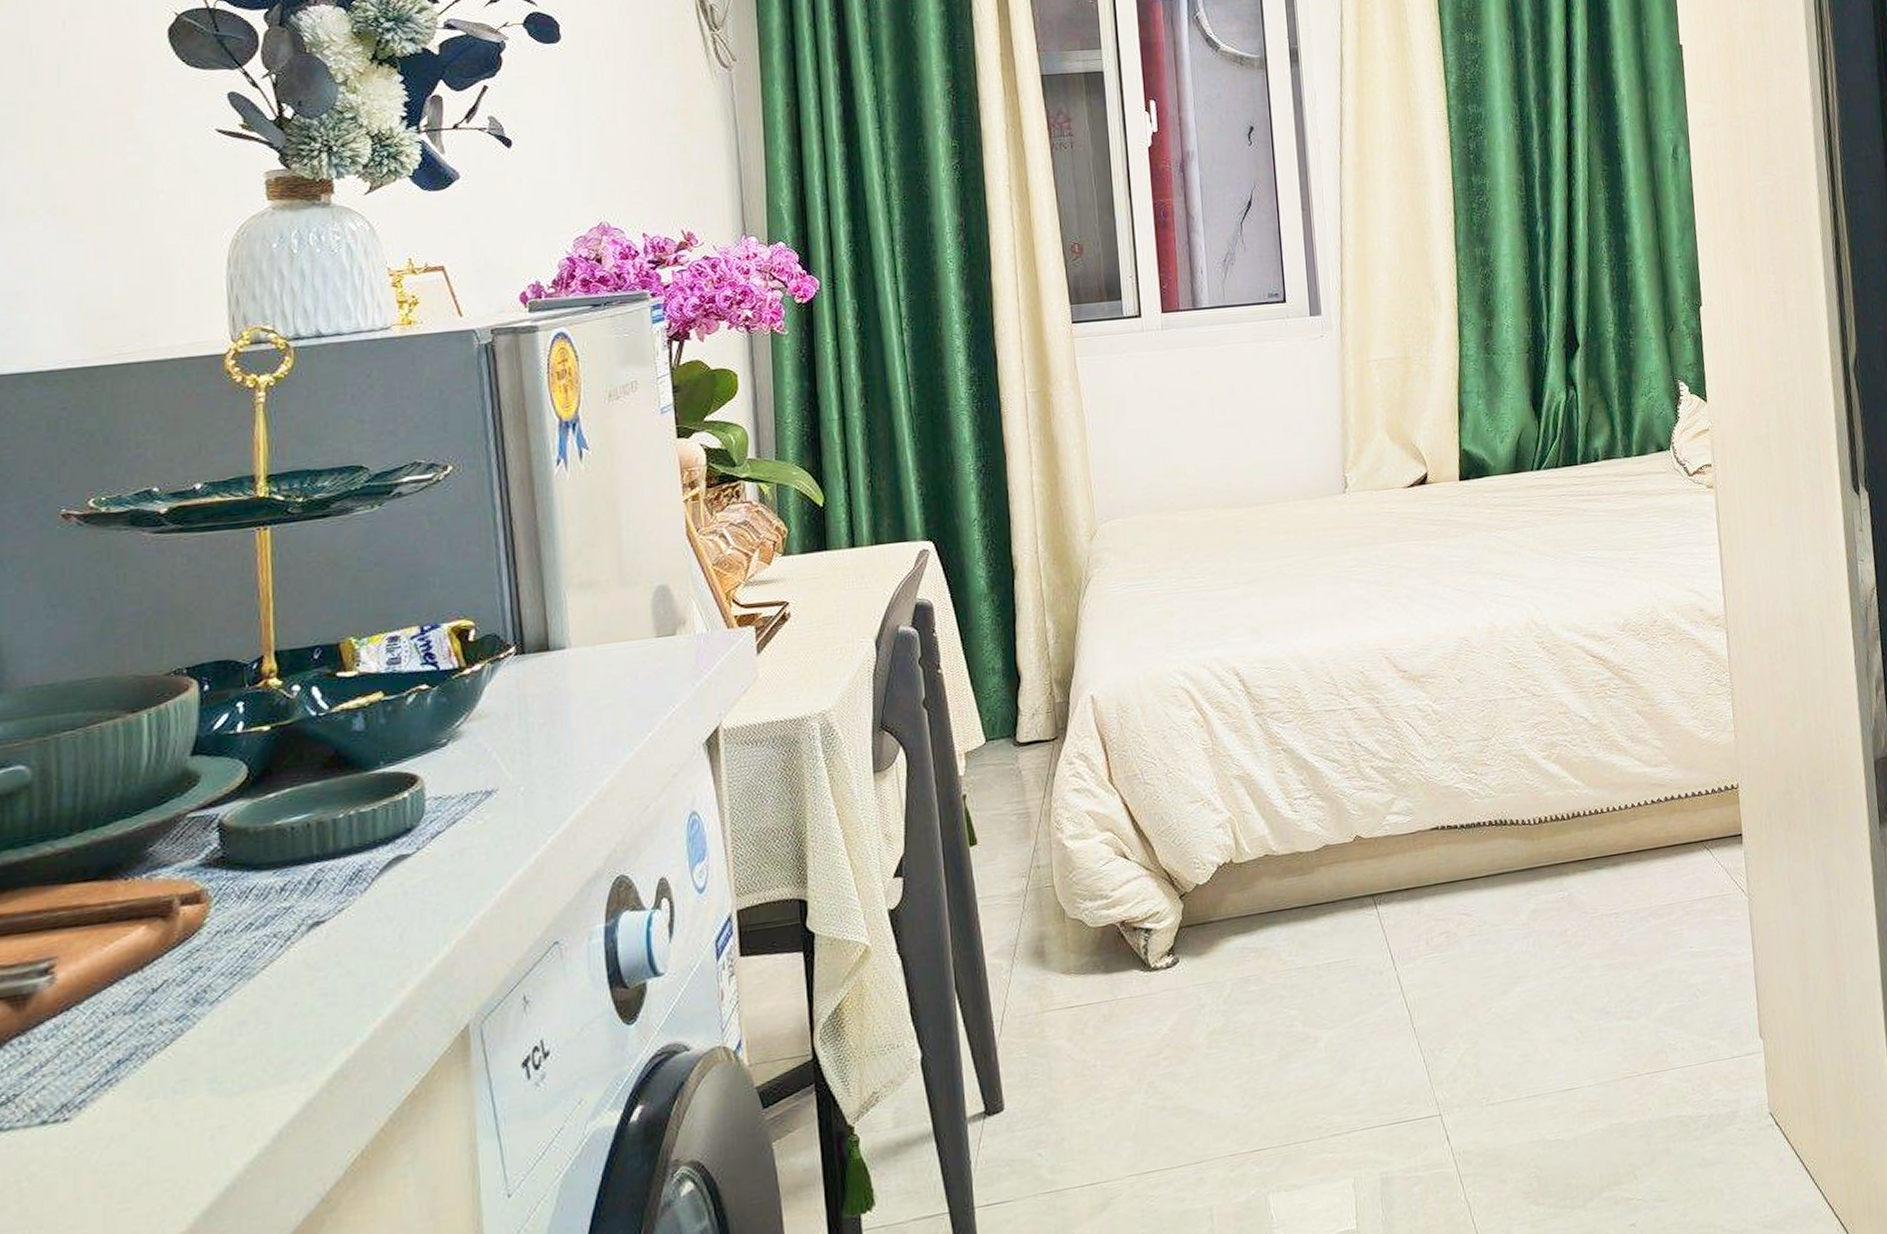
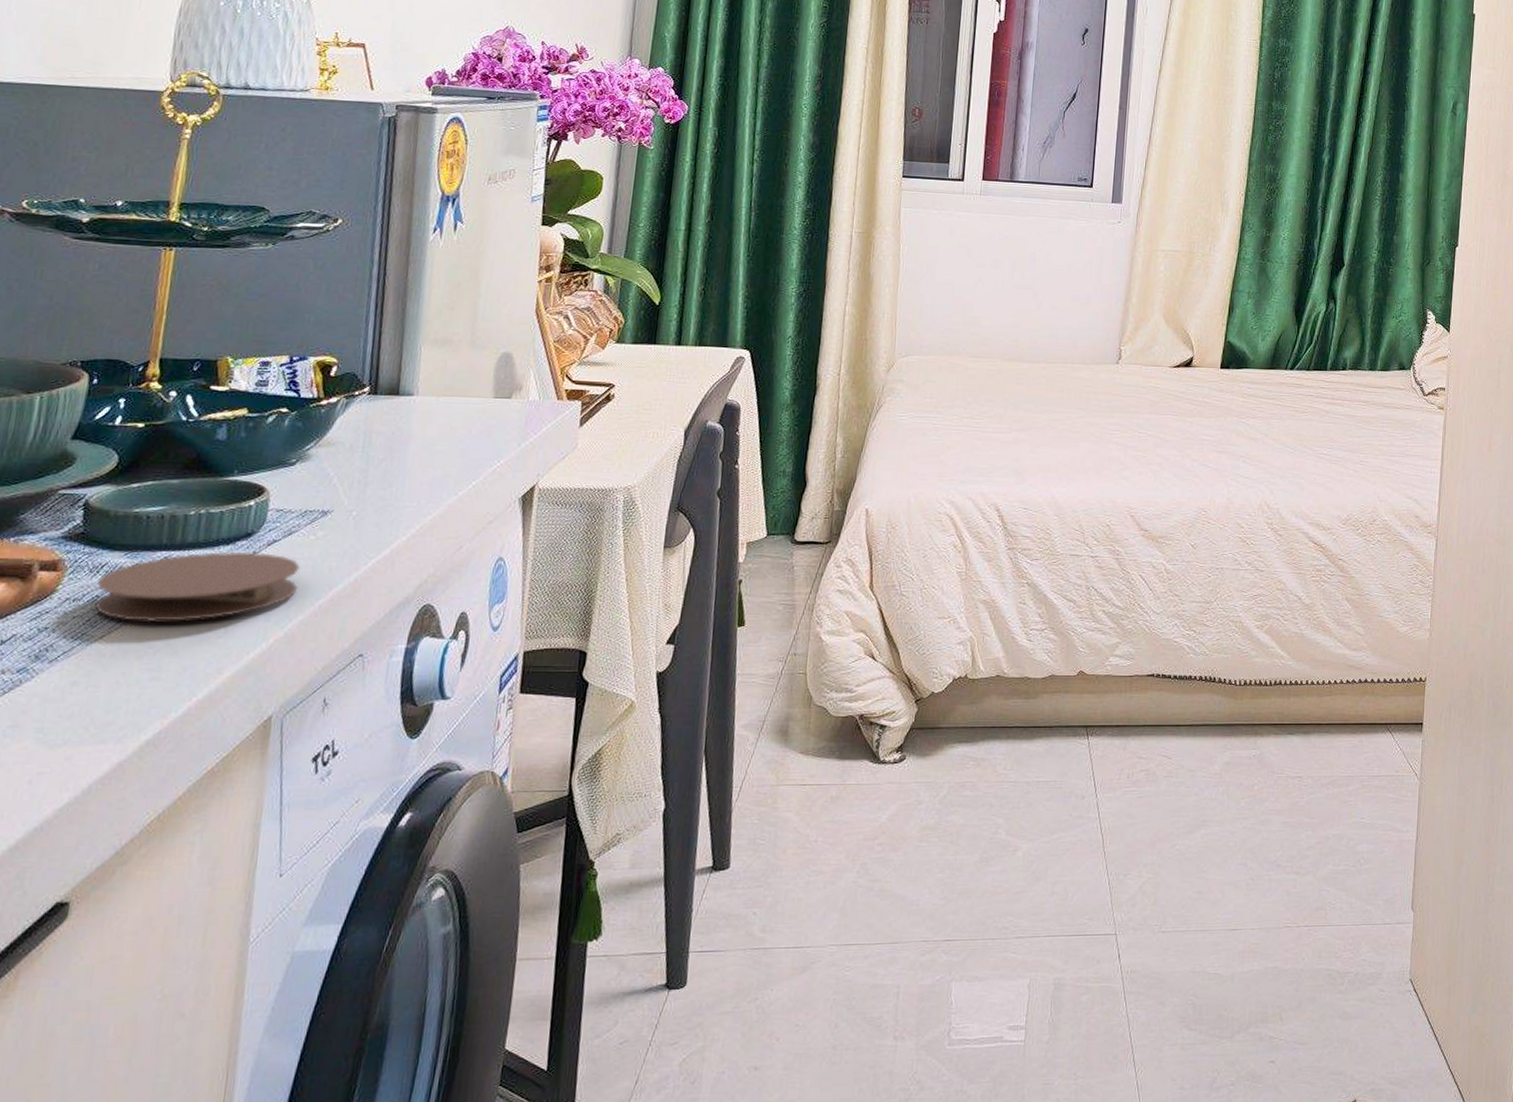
coaster: none [249,847,474,945] -> present [95,551,300,623]

